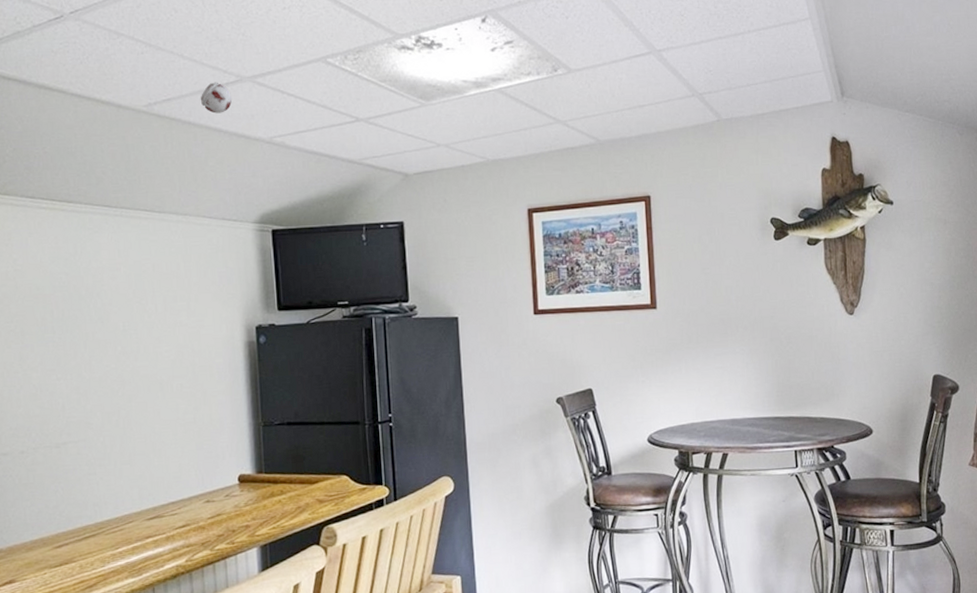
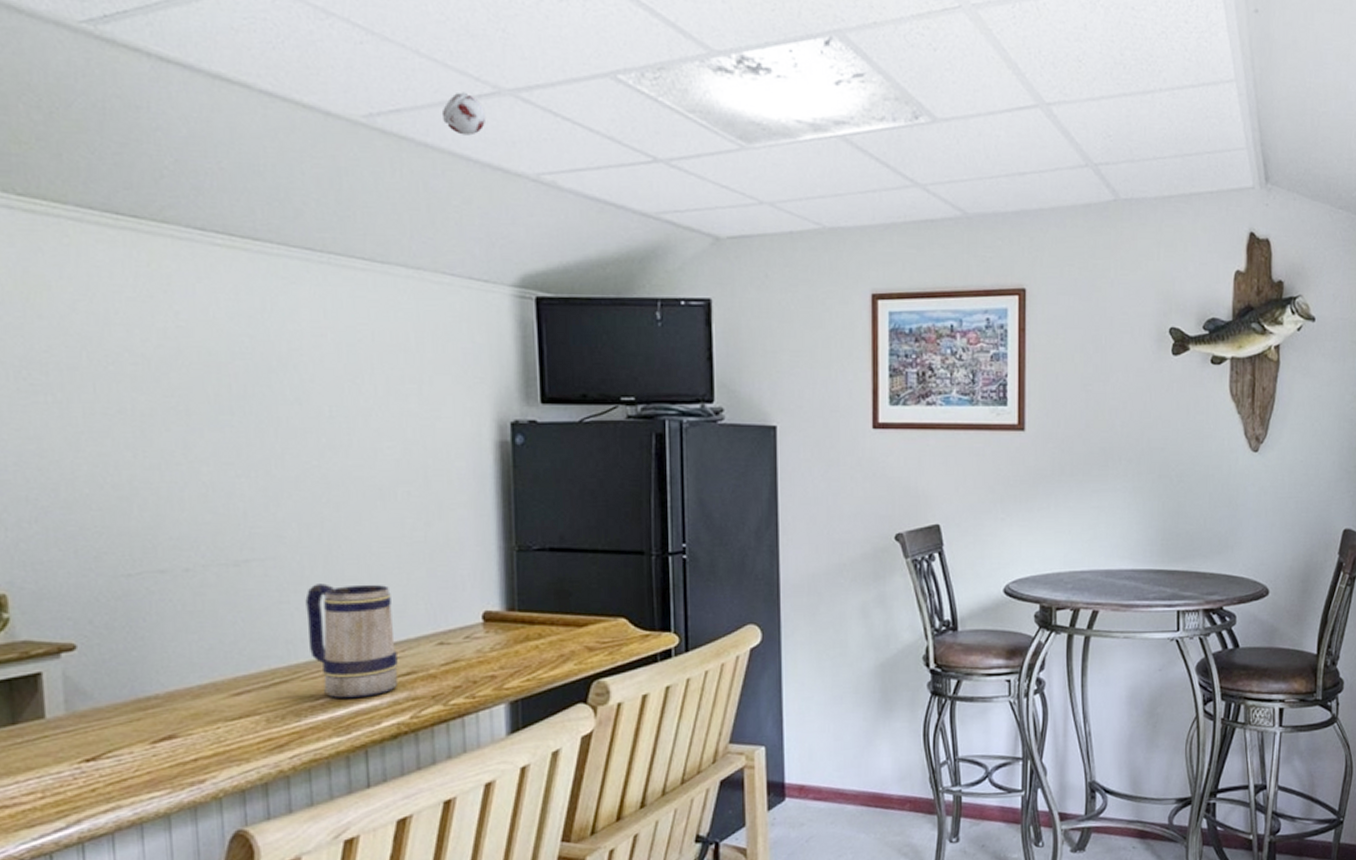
beer mug: none [107,457,177,548] -> present [305,584,399,699]

